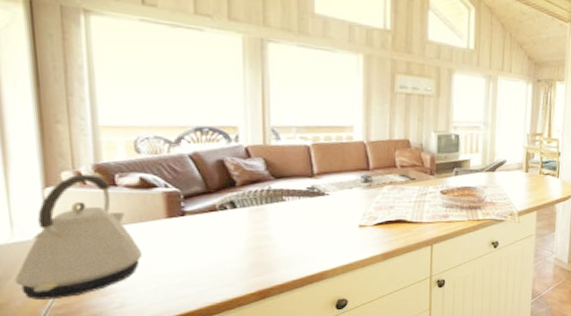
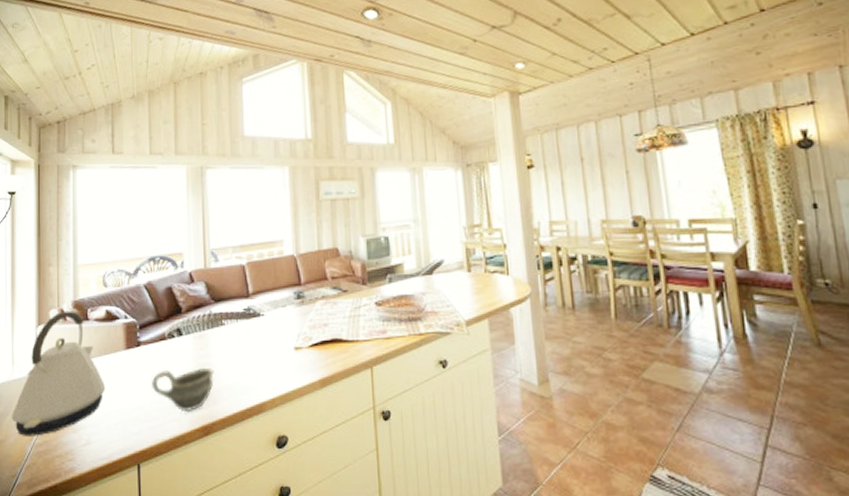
cup: none [200,240,272,279] -> present [152,368,214,413]

